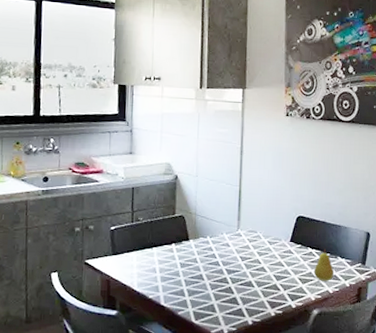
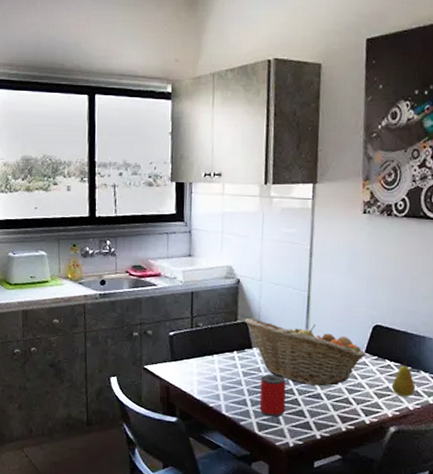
fruit basket: none [182,211,292,274] -> present [244,317,367,386]
beverage can: none [196,265,220,306] -> present [259,375,286,418]

